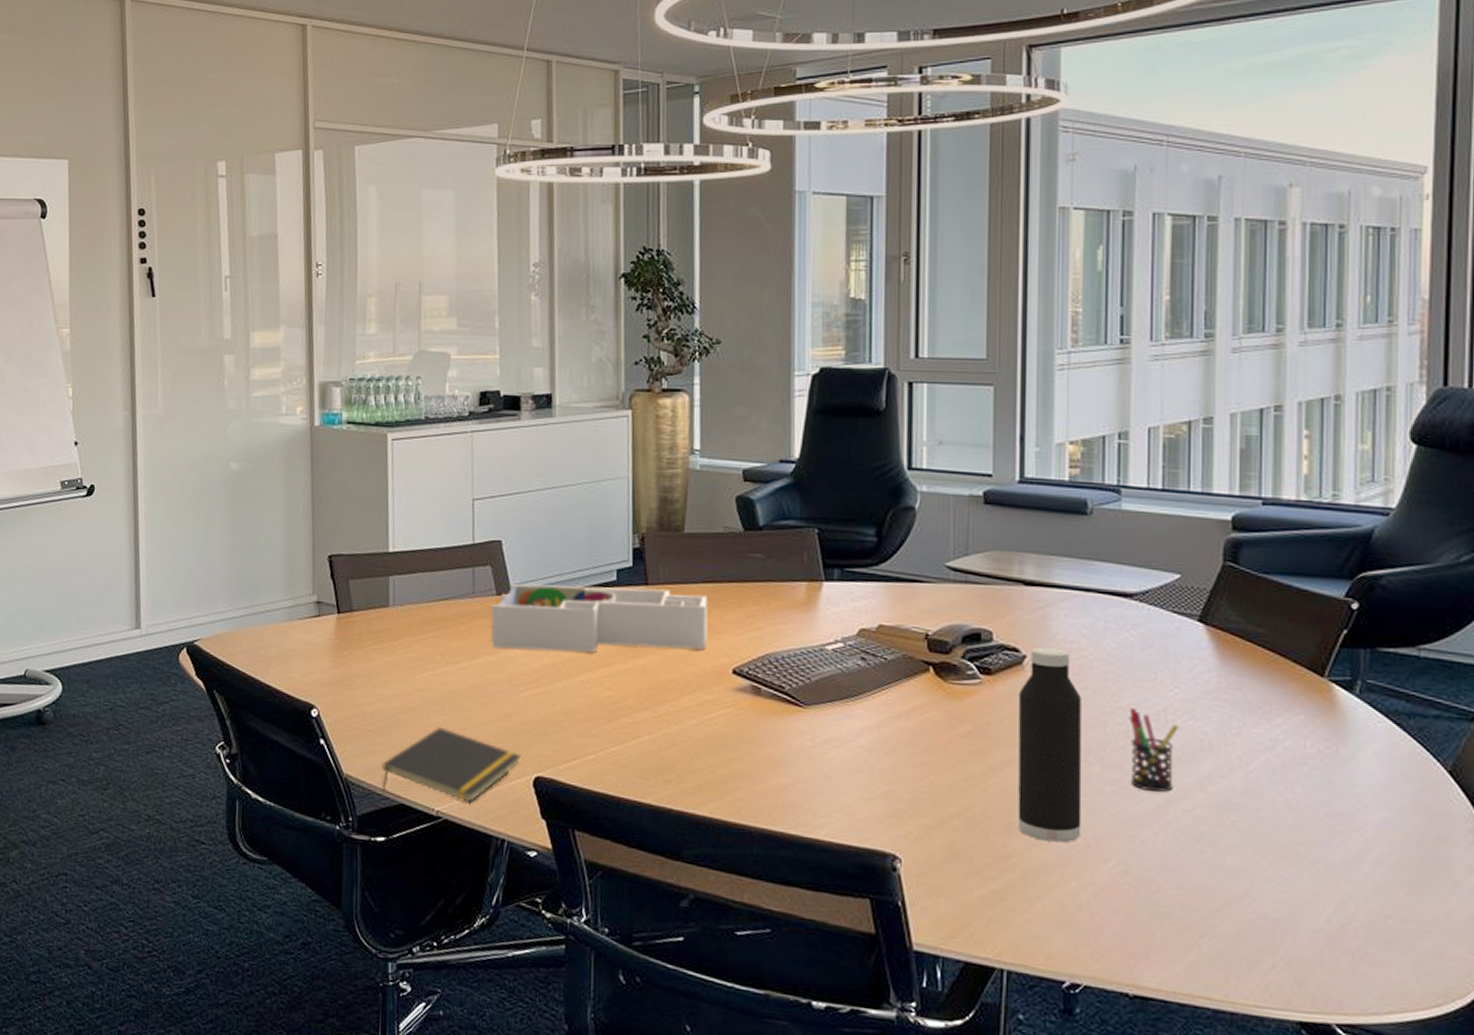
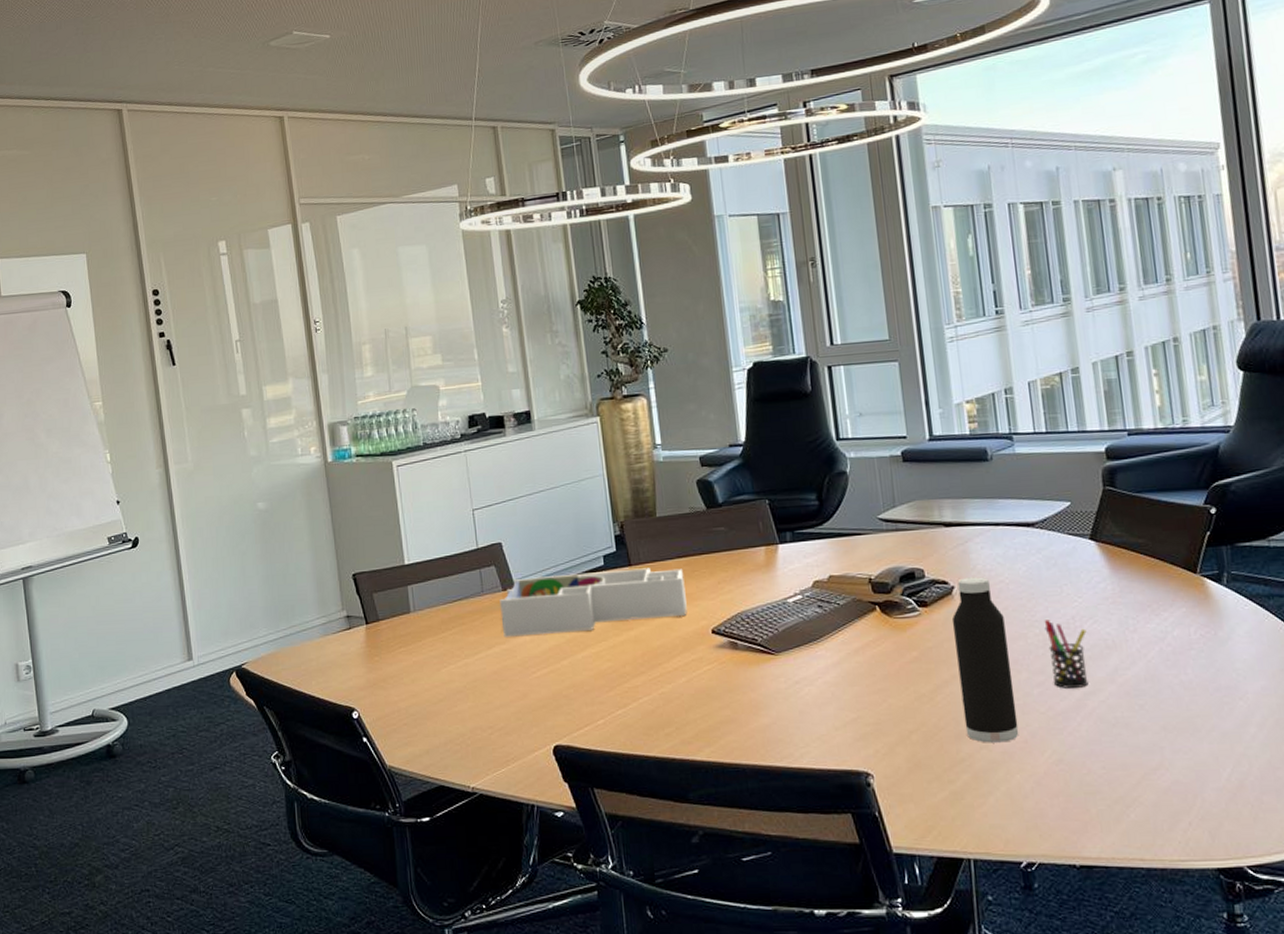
notepad: present [381,727,521,803] -> none [420,713,540,776]

